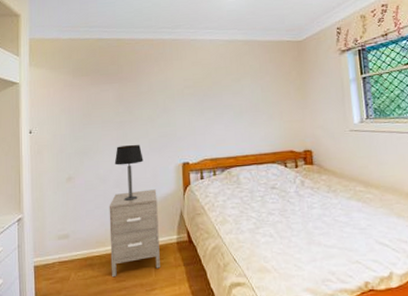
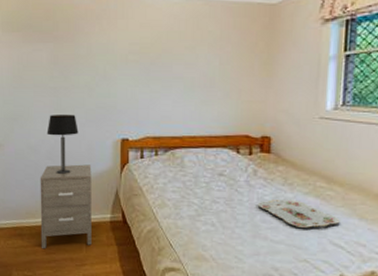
serving tray: none [308,205,382,230] -> present [257,199,340,228]

